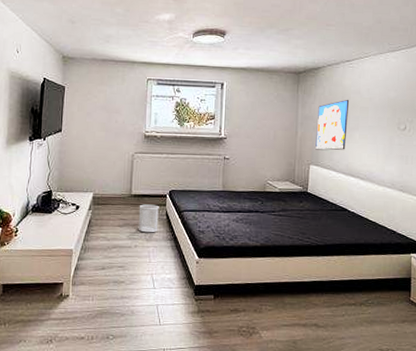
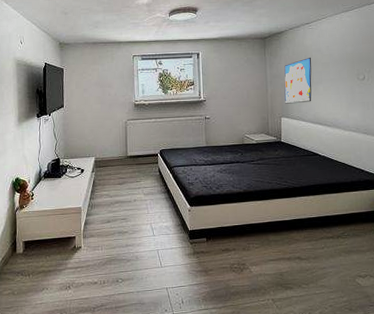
wastebasket: present [138,204,159,233] -> none [135,163,153,188]

